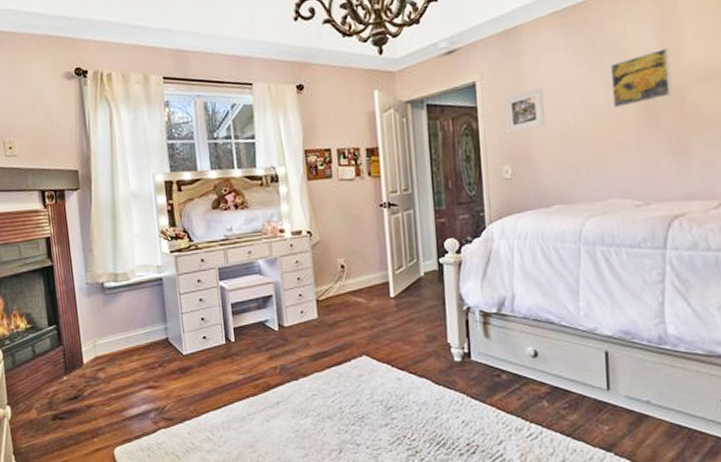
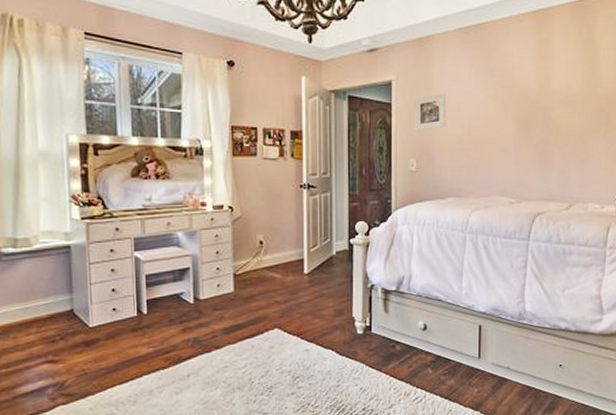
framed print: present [611,47,672,109] -> none [499,72,543,119]

